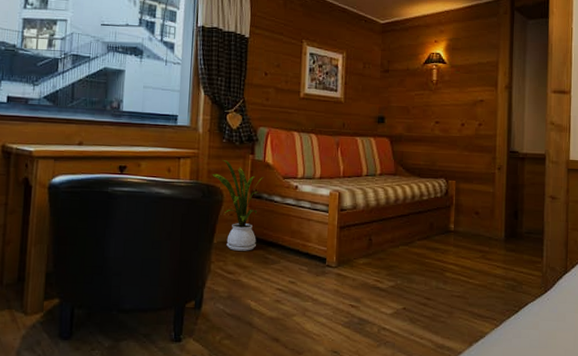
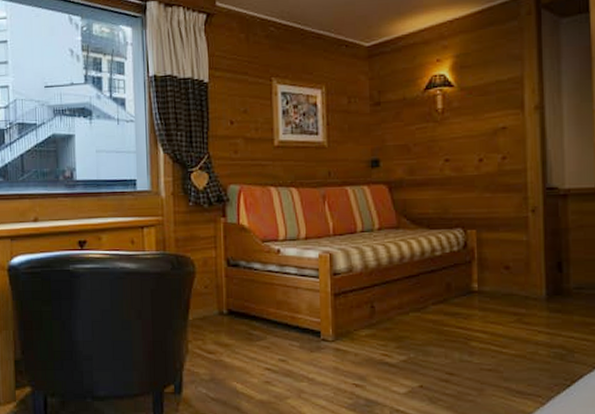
house plant: present [212,160,264,251] -> none [180,226,240,327]

